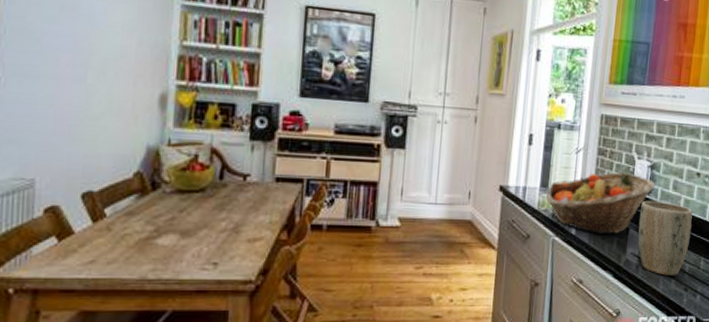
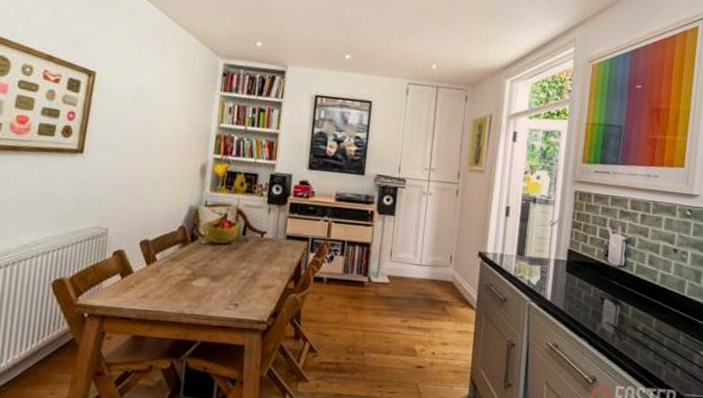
fruit basket: present [545,172,655,234] -> none [521,245,630,303]
plant pot: present [638,200,693,276] -> none [613,272,670,348]

